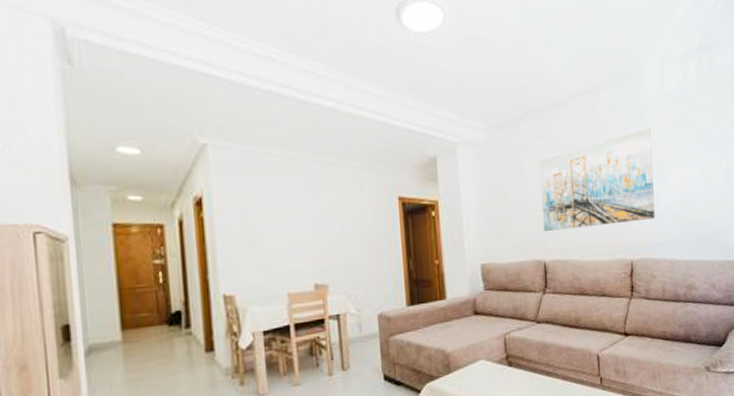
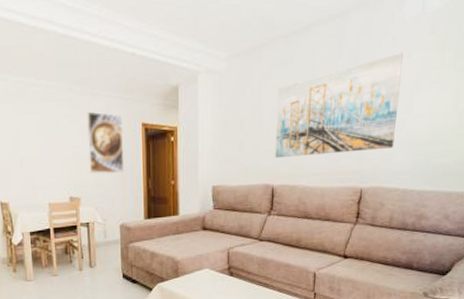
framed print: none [332,184,381,255] -> present [86,111,125,174]

